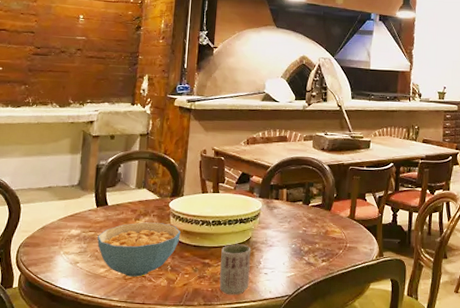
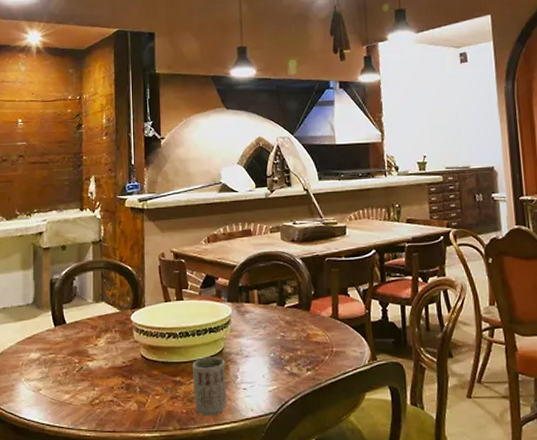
cereal bowl: present [97,222,181,277] -> none [59,339,146,402]

